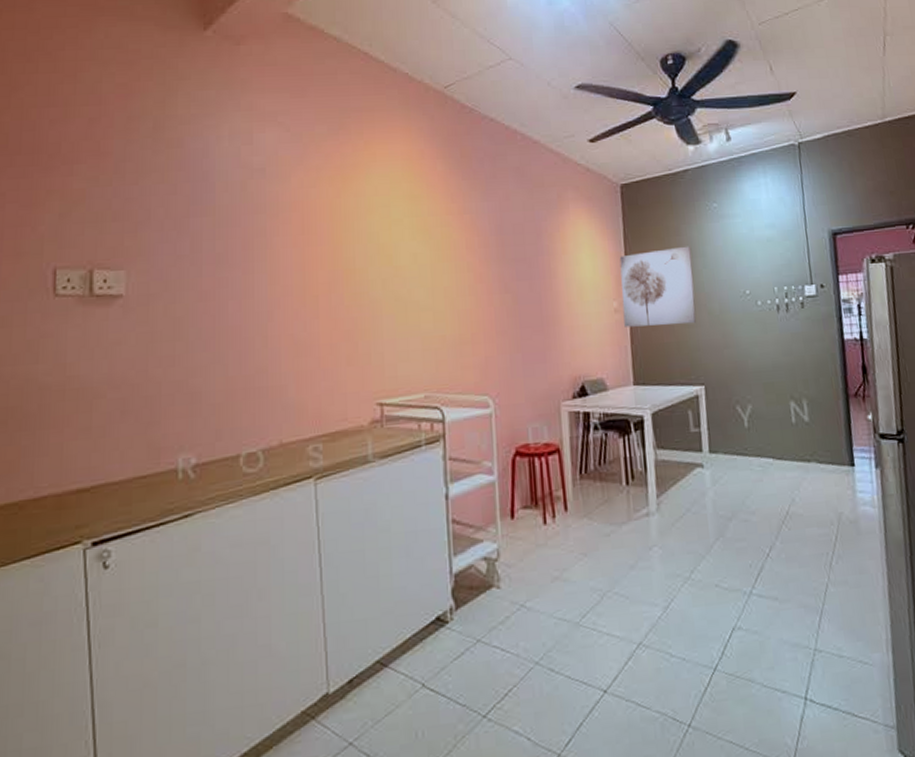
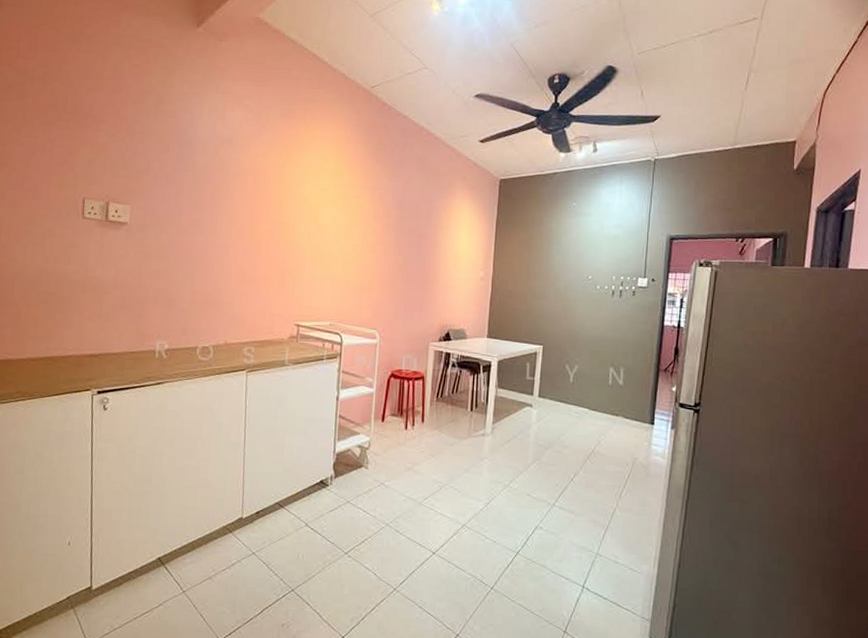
wall art: present [619,246,696,327] -> none [487,234,550,297]

